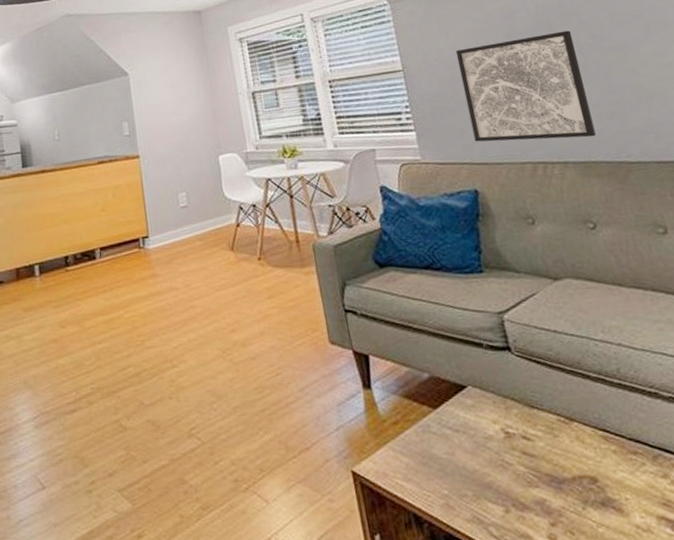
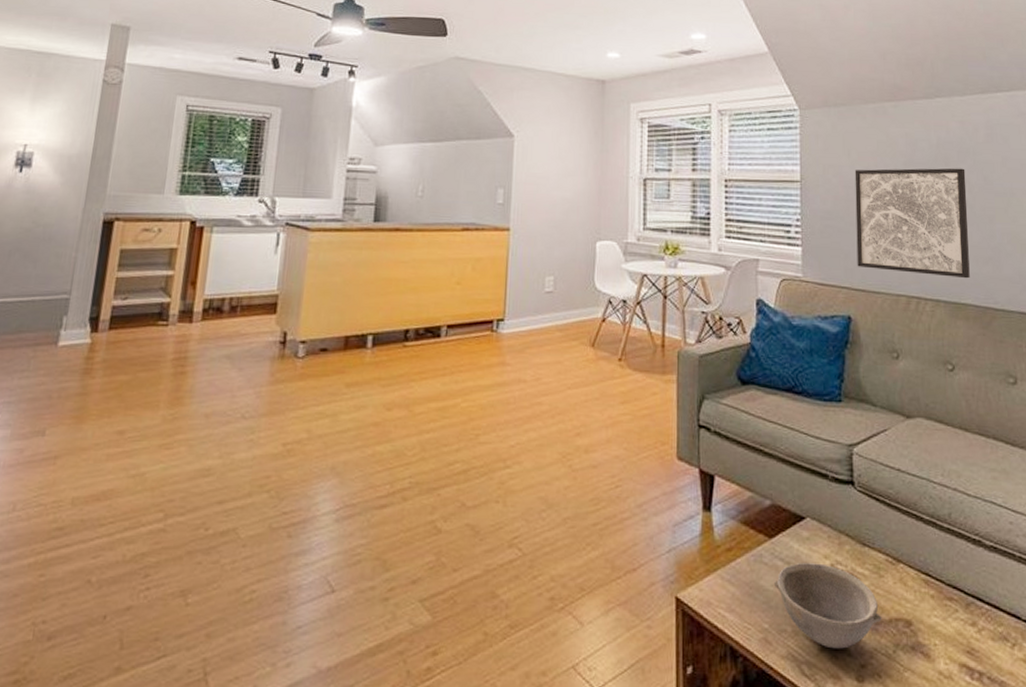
bowl: none [445,428,565,510] -> present [773,563,882,649]

